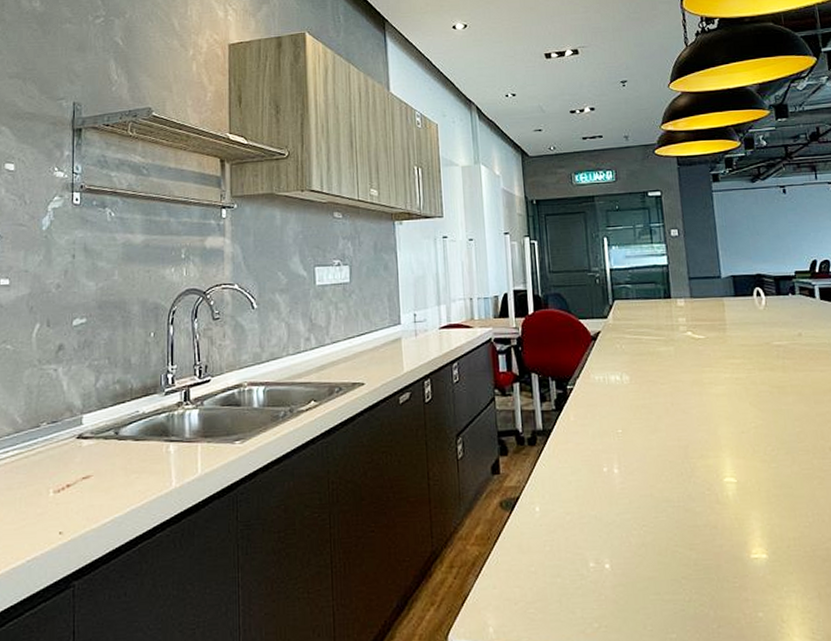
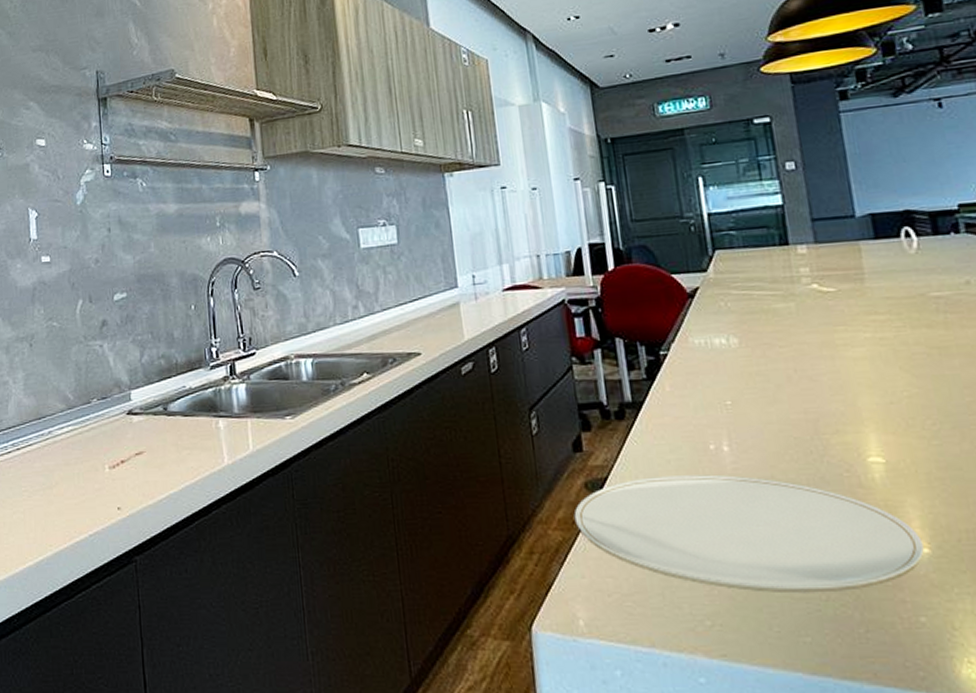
plate: none [489,493,763,597] -> present [573,474,925,594]

